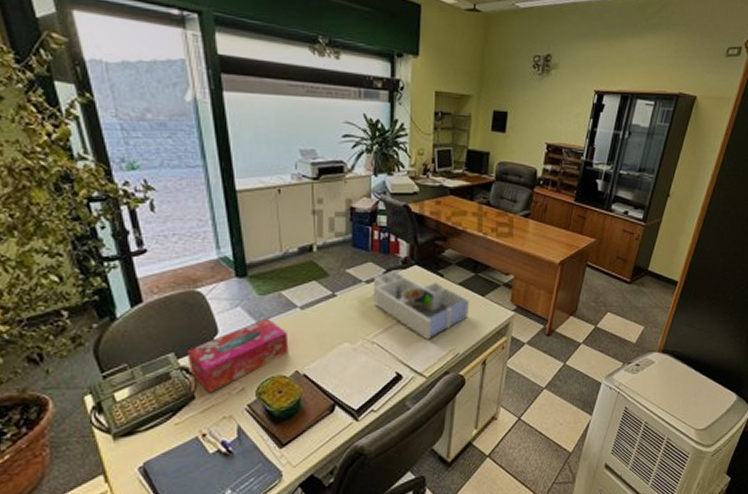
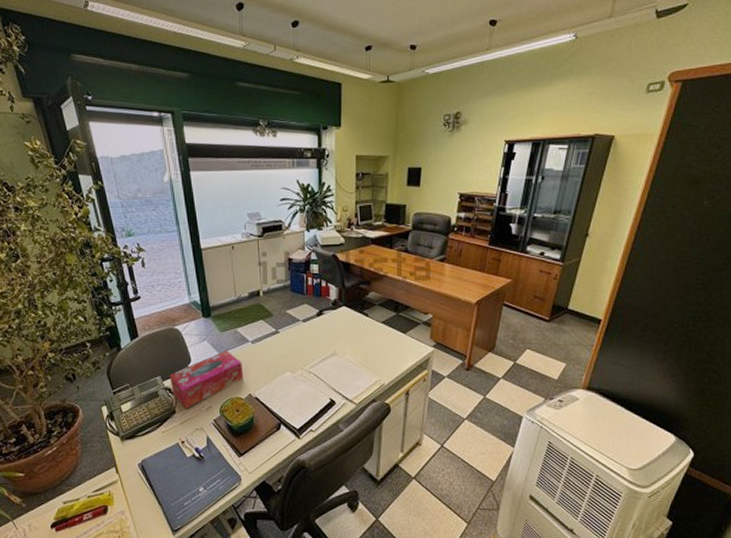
desk organizer: present [373,270,470,341] -> none [308,311,393,372]

